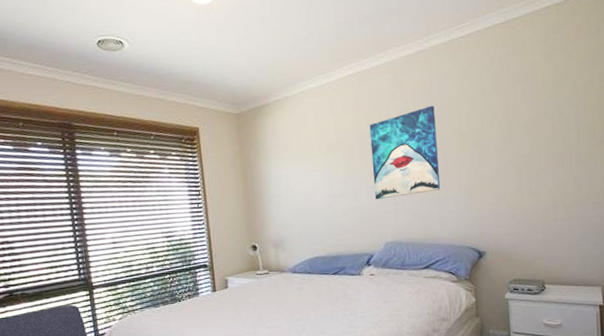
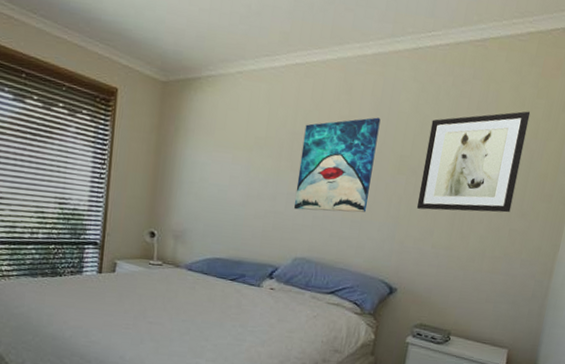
wall art: none [480,73,570,177] -> present [416,111,531,213]

